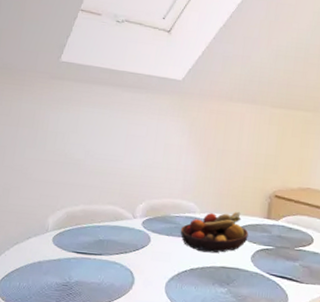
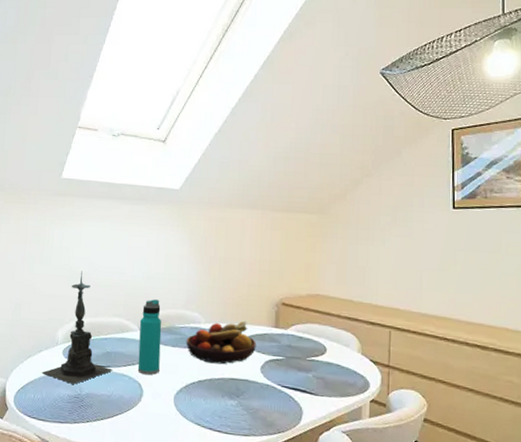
candle holder: none [29,157,105,273] -> present [42,271,113,385]
water bottle: none [130,188,157,263] -> present [137,299,162,375]

